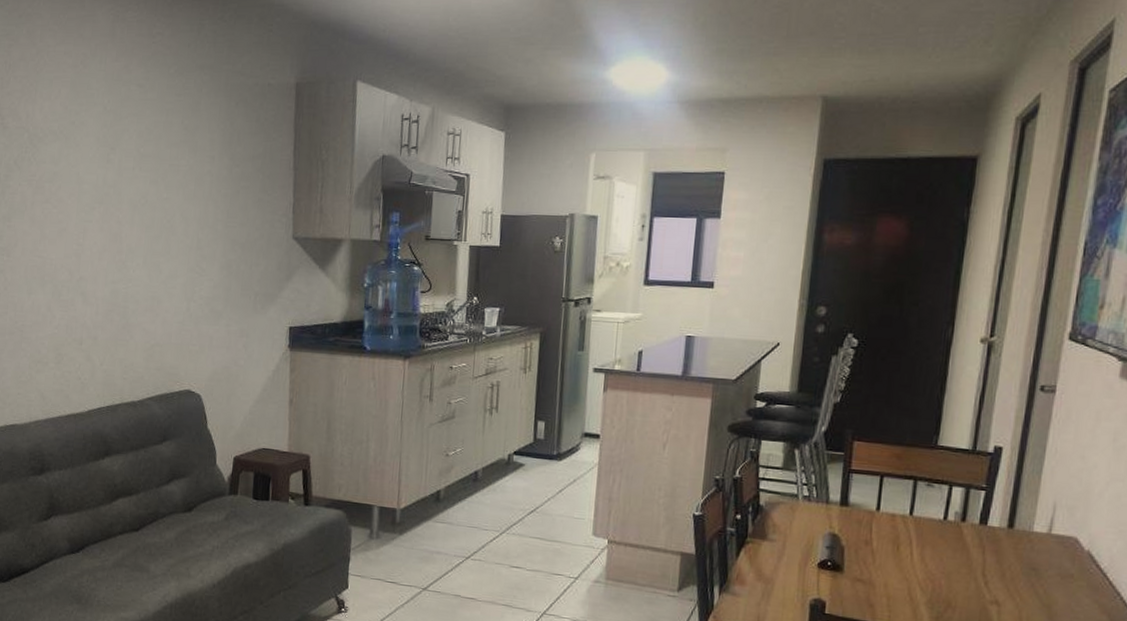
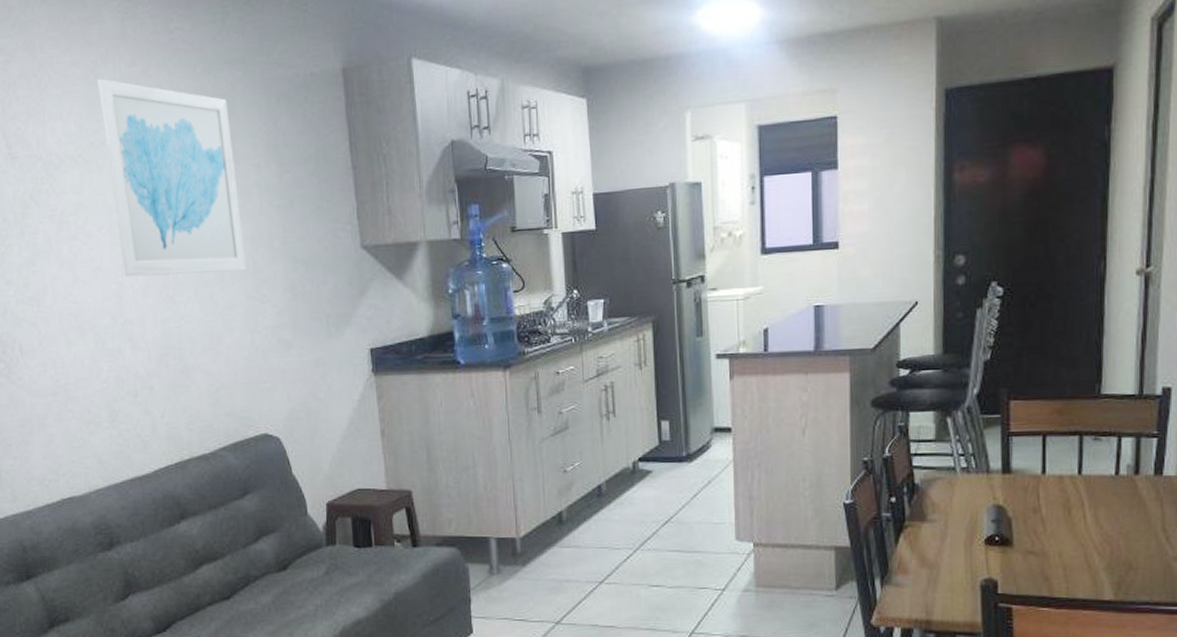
wall art: none [84,69,194,247] -> present [97,79,247,277]

